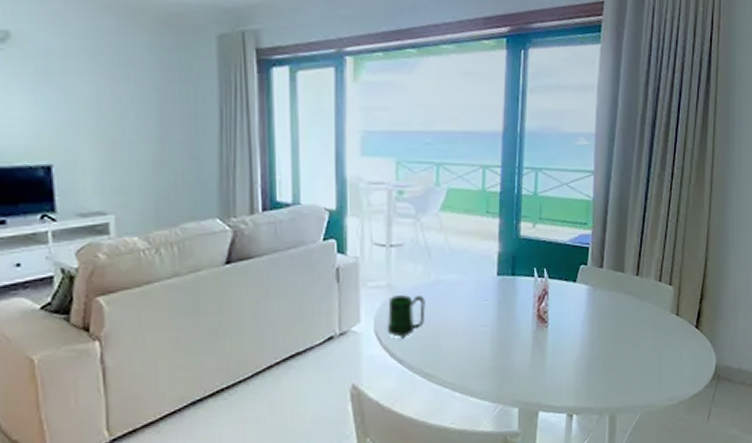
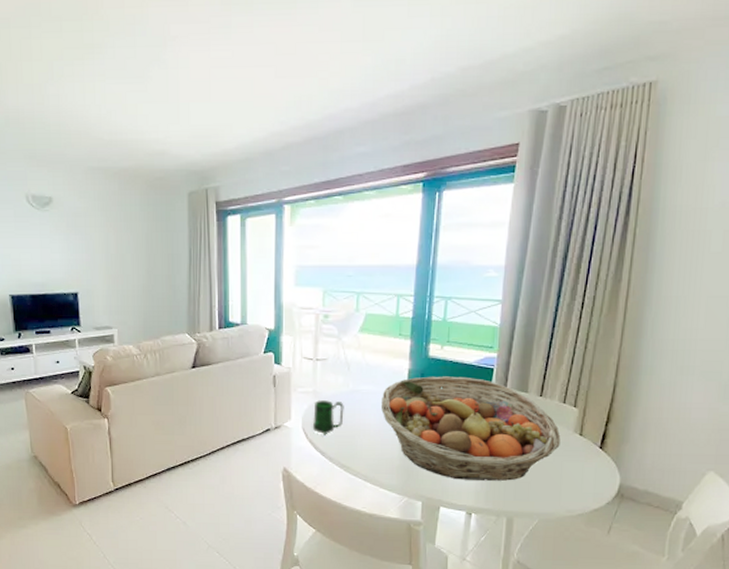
fruit basket: none [469,258,658,378] -> present [381,376,561,481]

